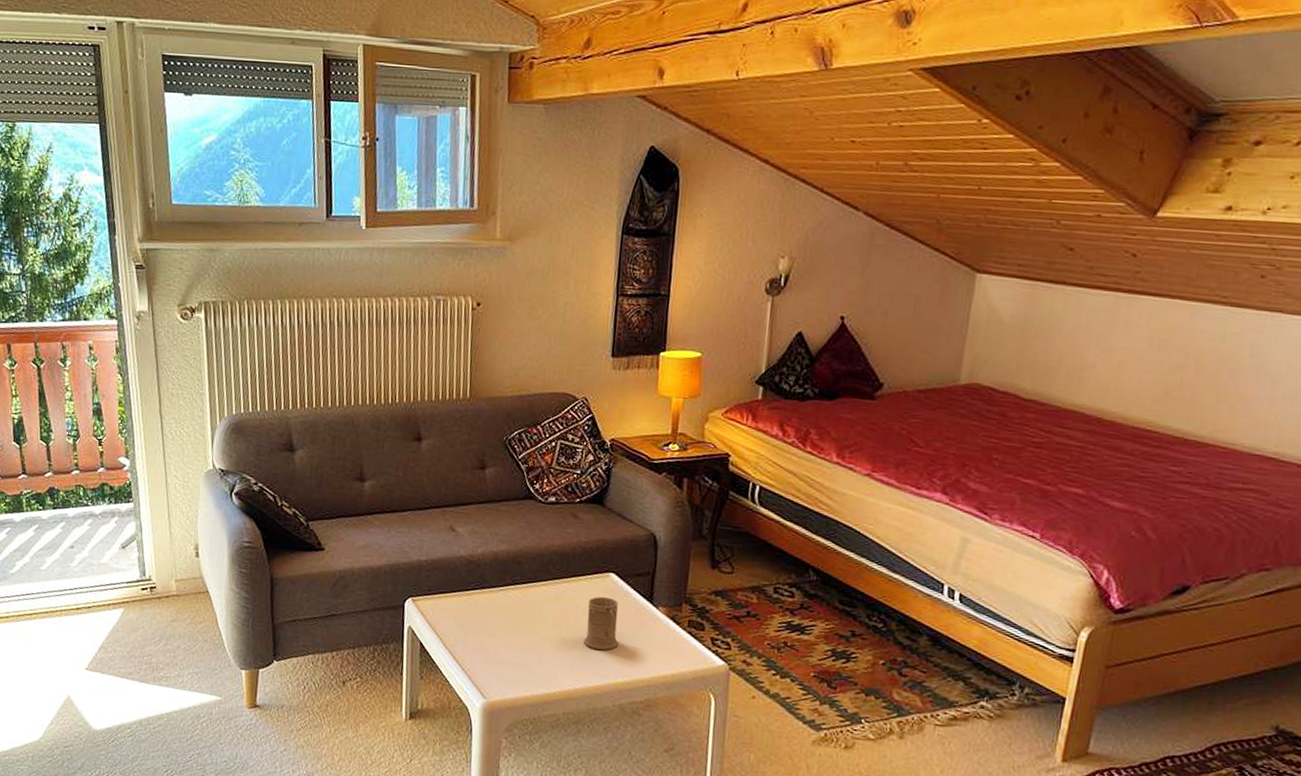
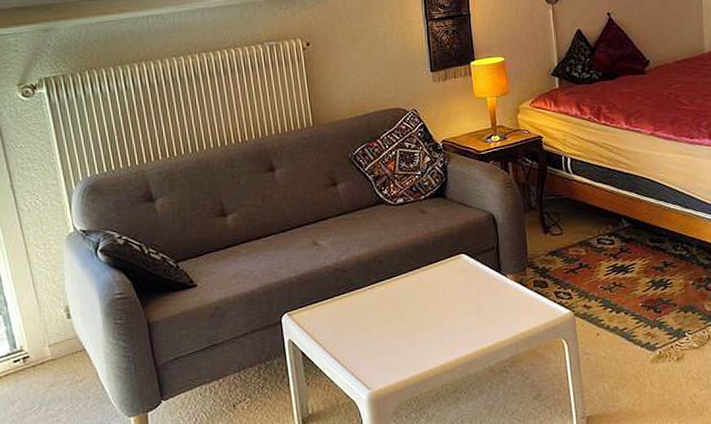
mug: present [583,596,619,650] -> none [447,275,479,323]

